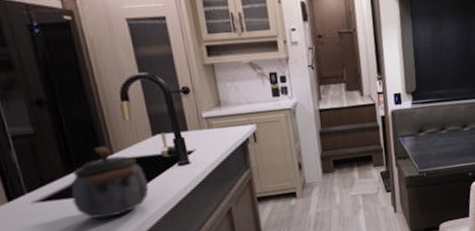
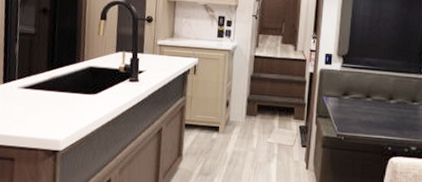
kettle: present [71,146,149,219] -> none [45,53,103,113]

